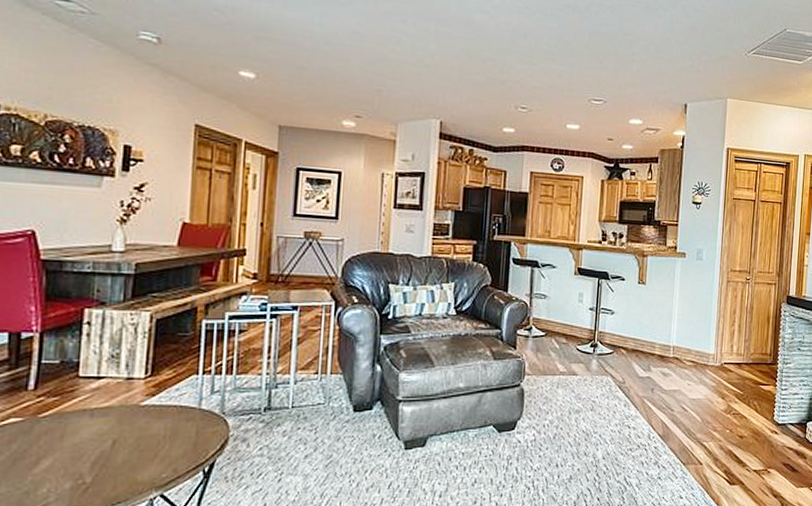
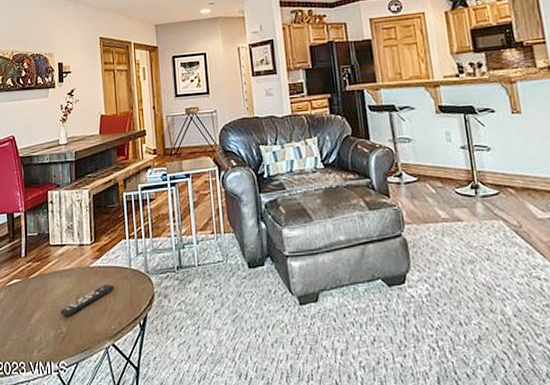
remote control: none [84,426,173,464] -> present [60,284,115,316]

